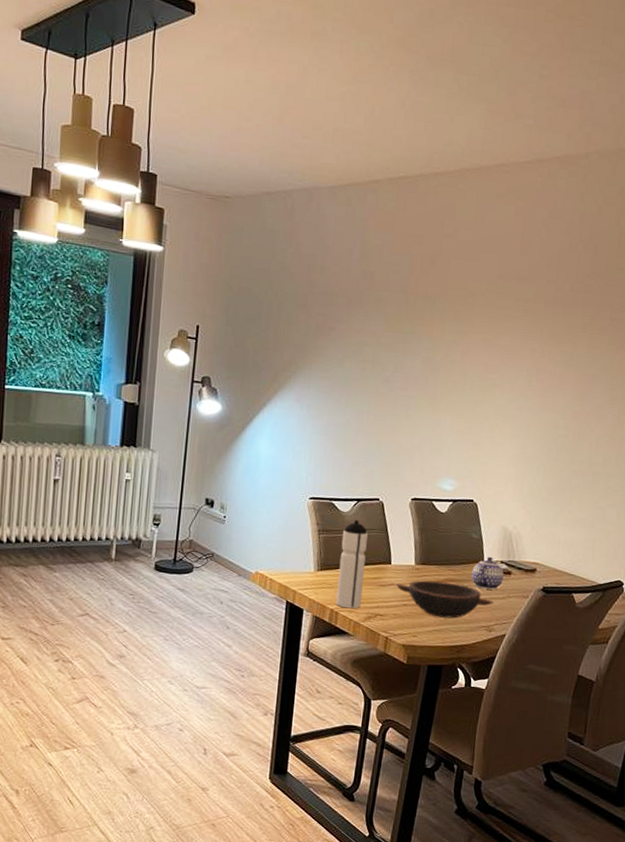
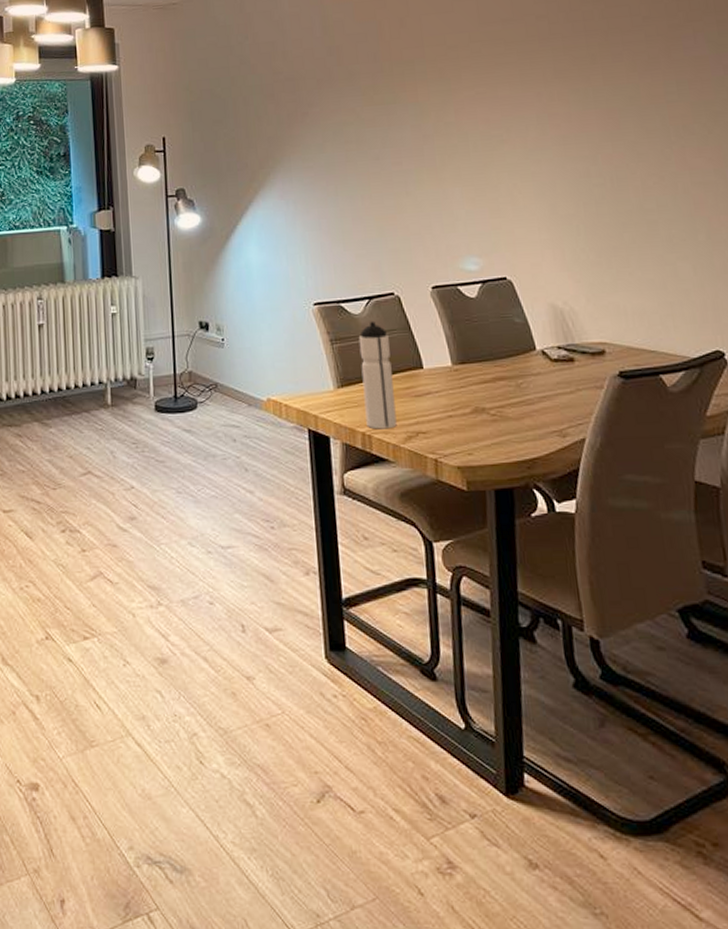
bowl: present [396,580,494,618] -> none [435,381,560,427]
teapot: present [471,556,504,590] -> none [524,342,566,384]

